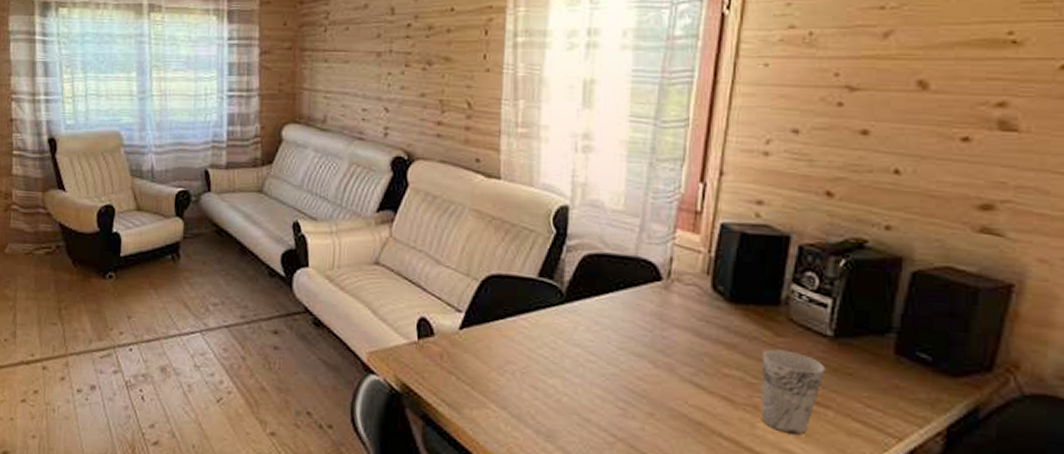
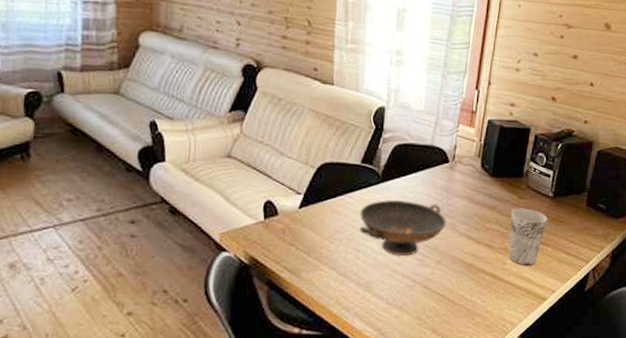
decorative bowl: none [537,325,660,402] -> present [360,200,446,256]

